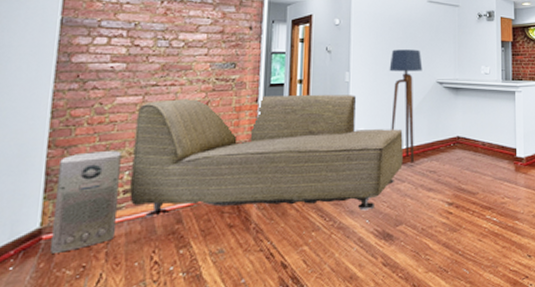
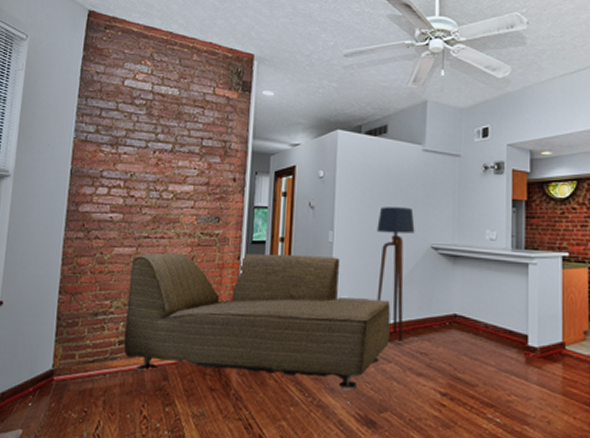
air purifier: present [50,151,122,253] -> none [60,300,118,395]

